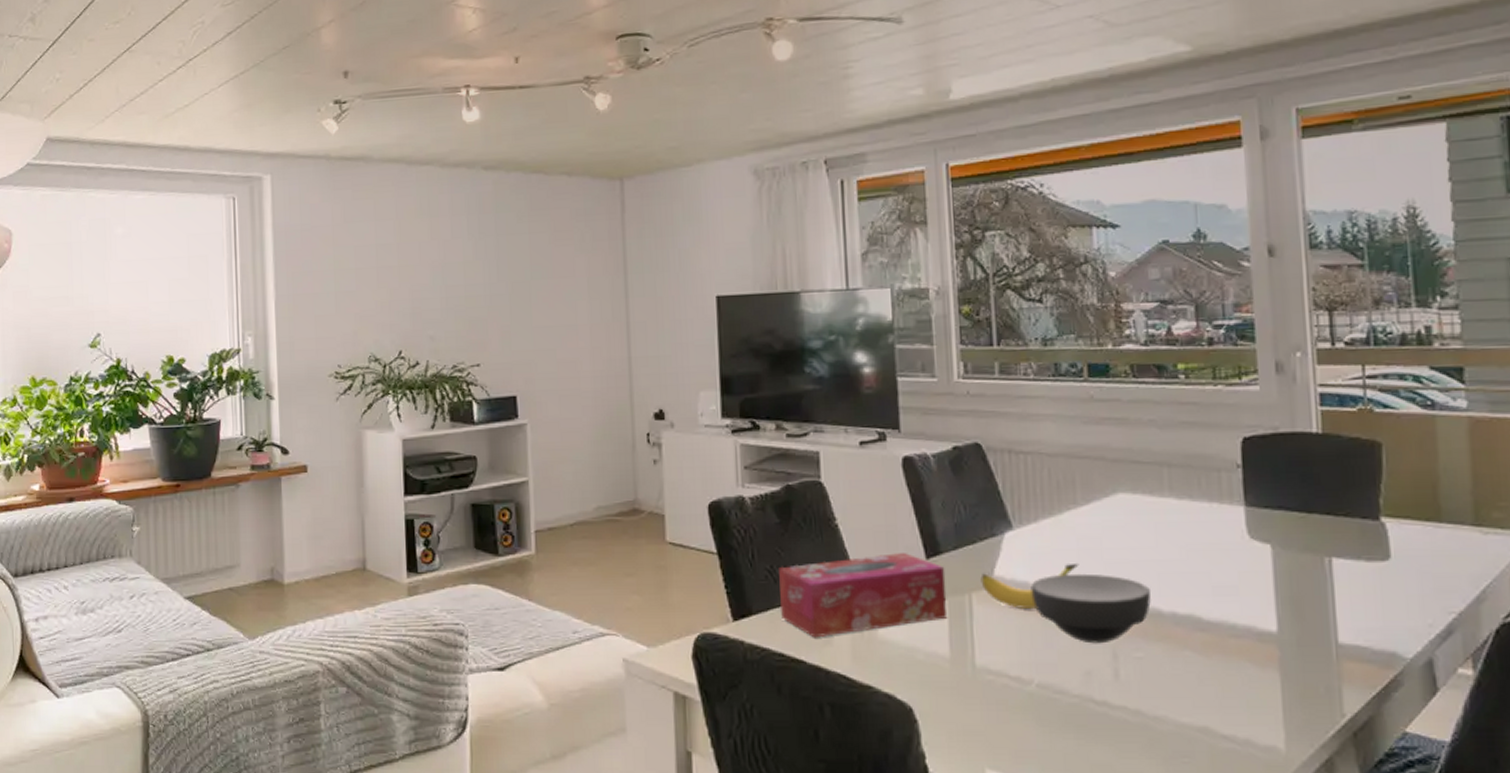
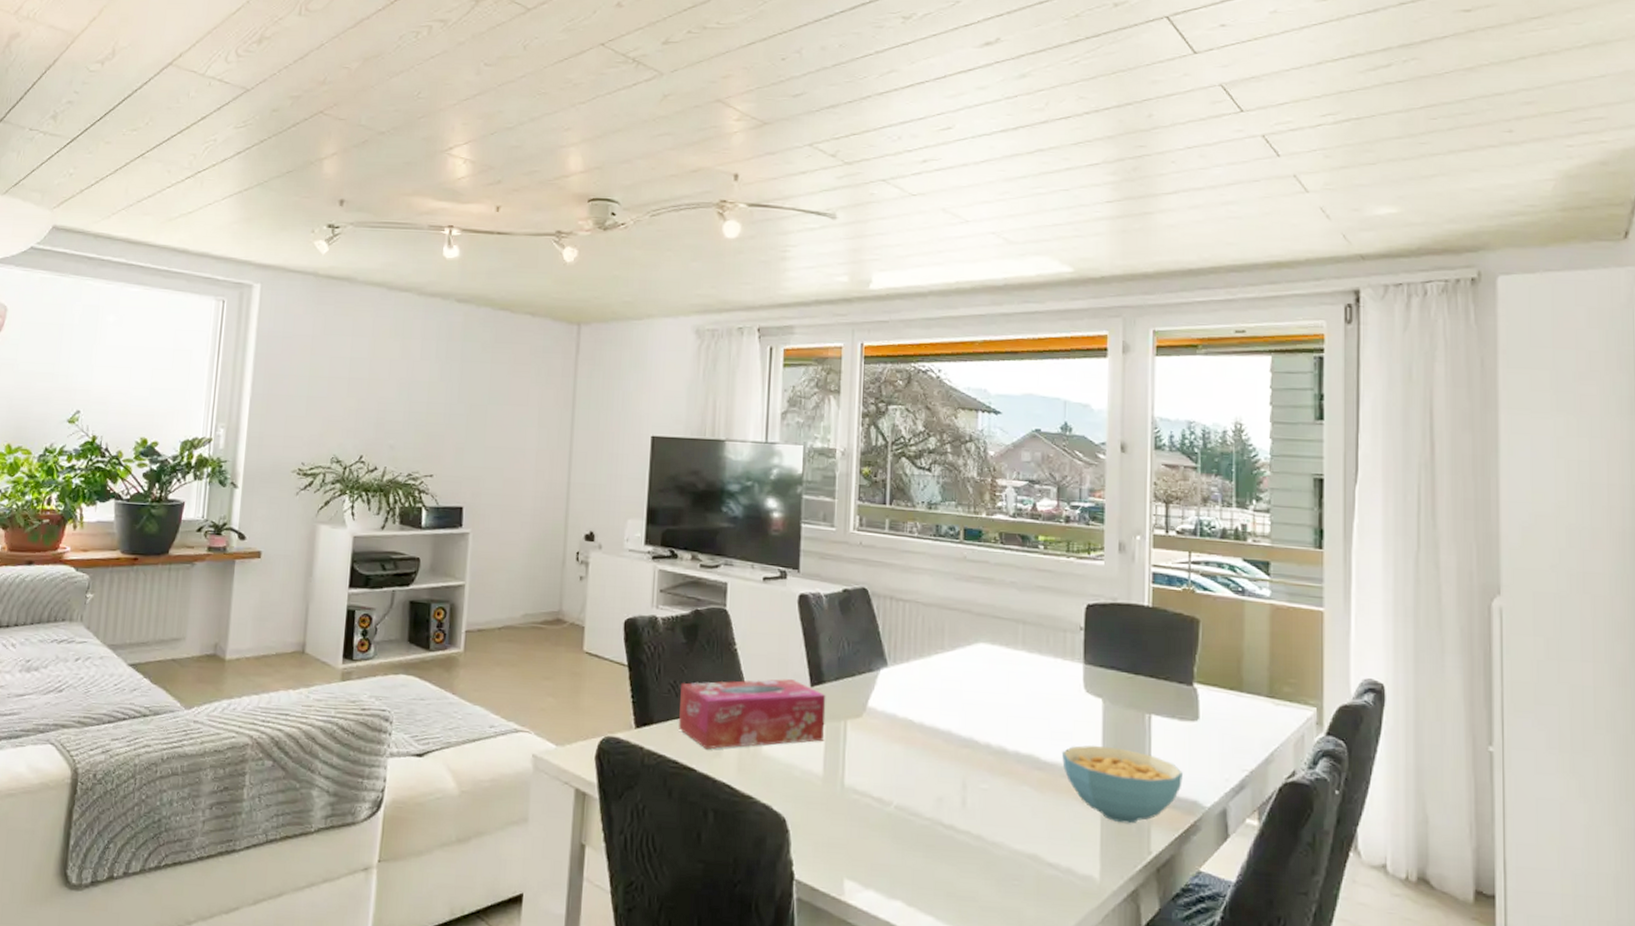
banana: present [980,562,1079,609] -> none [856,700,941,738]
bowl: present [1030,573,1152,644] -> none [898,710,1000,774]
cereal bowl: none [1226,598,1376,685] -> present [1061,745,1183,824]

